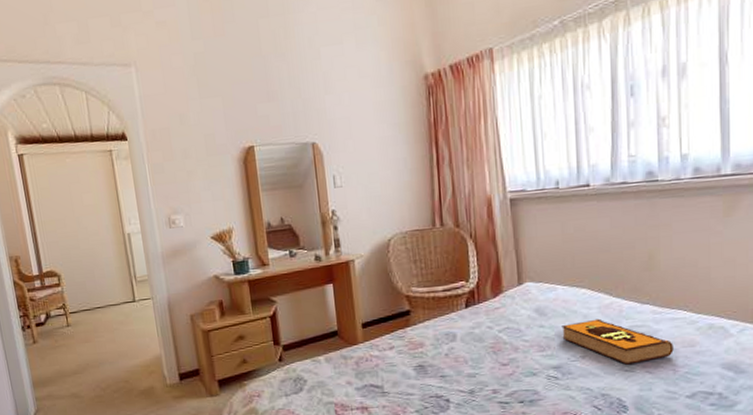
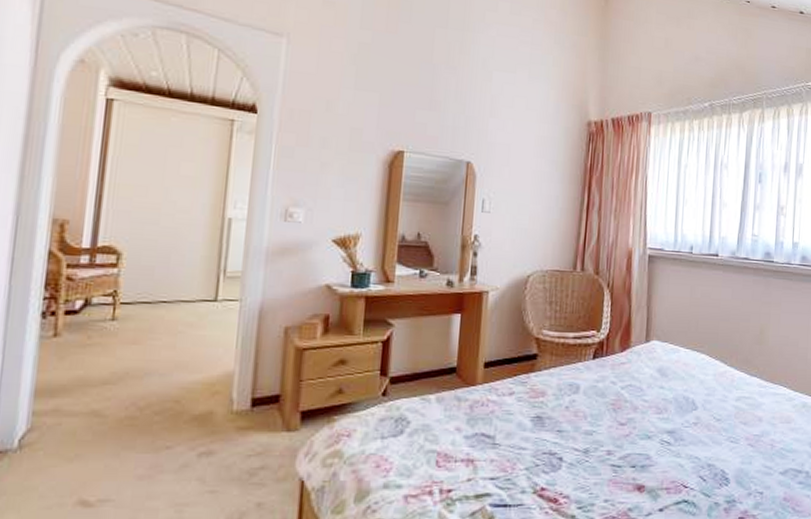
hardback book: present [561,318,674,365] -> none [679,386,773,436]

